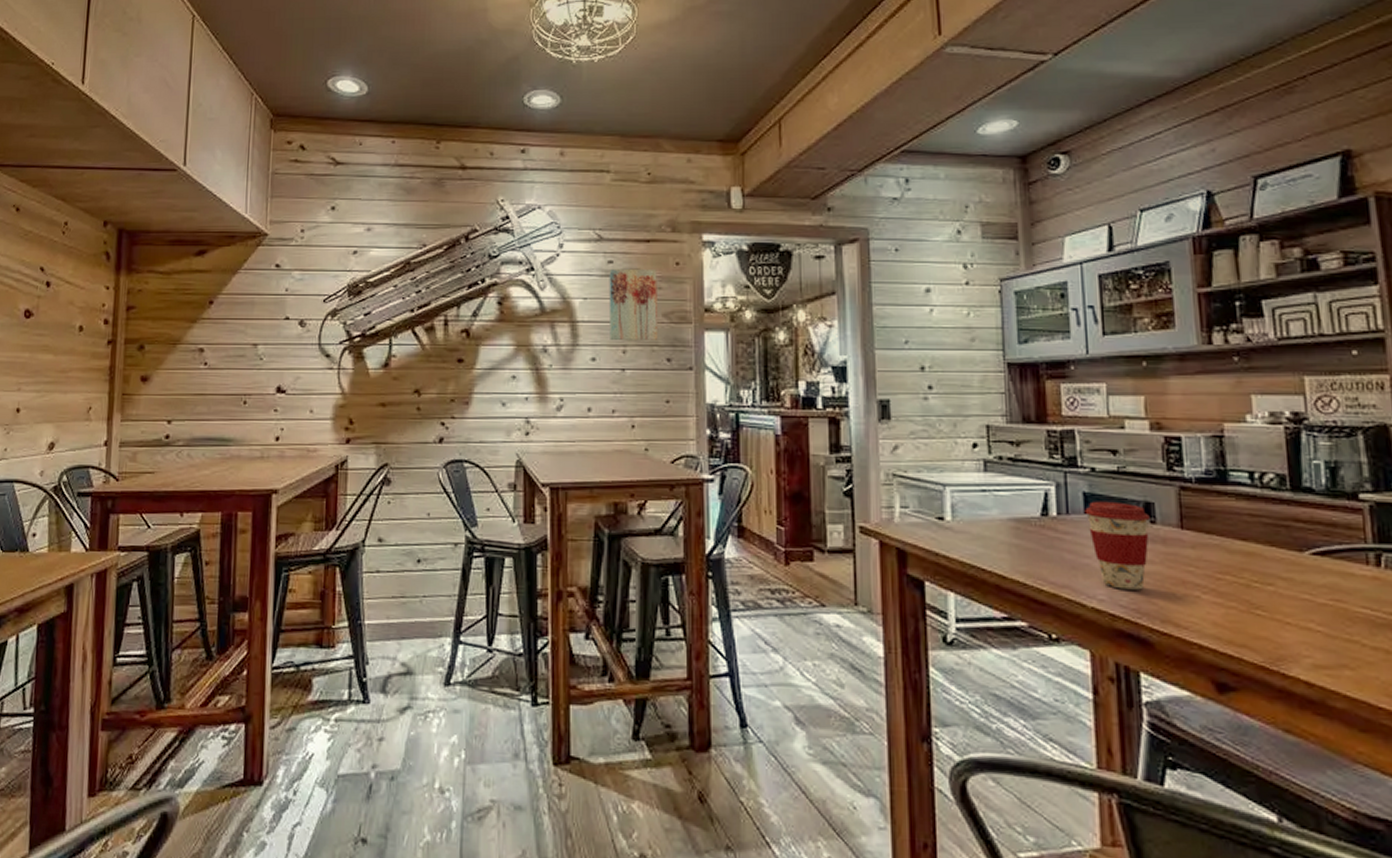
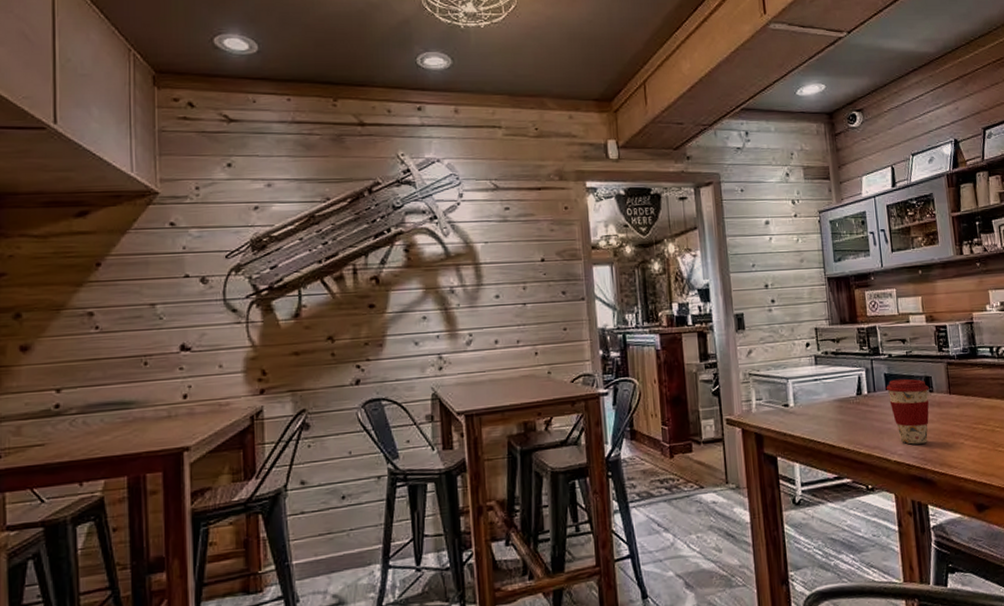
wall art: present [609,268,659,342] -> none [506,214,554,279]

